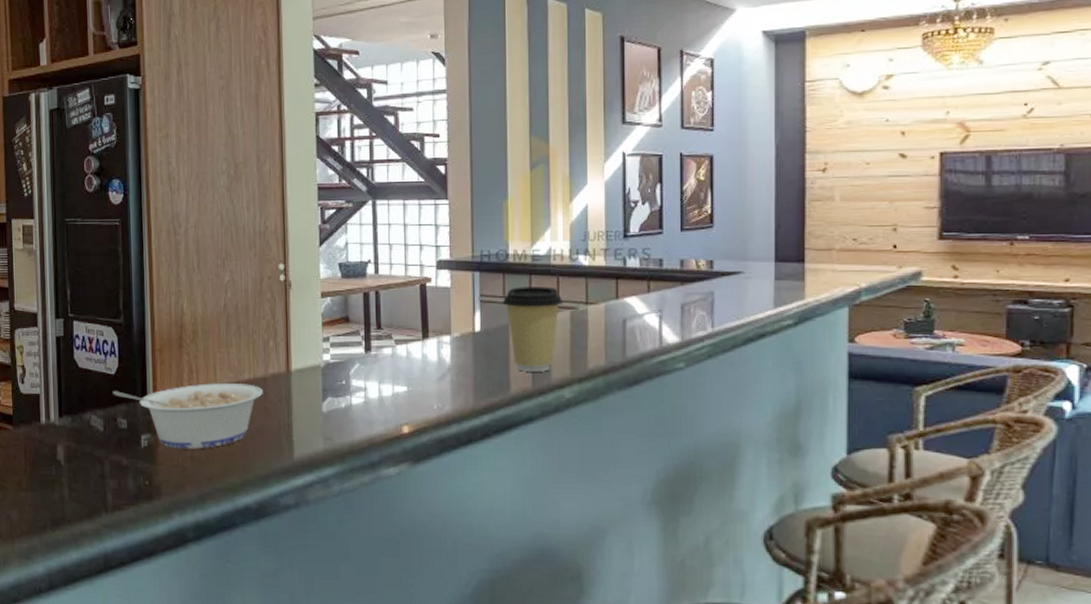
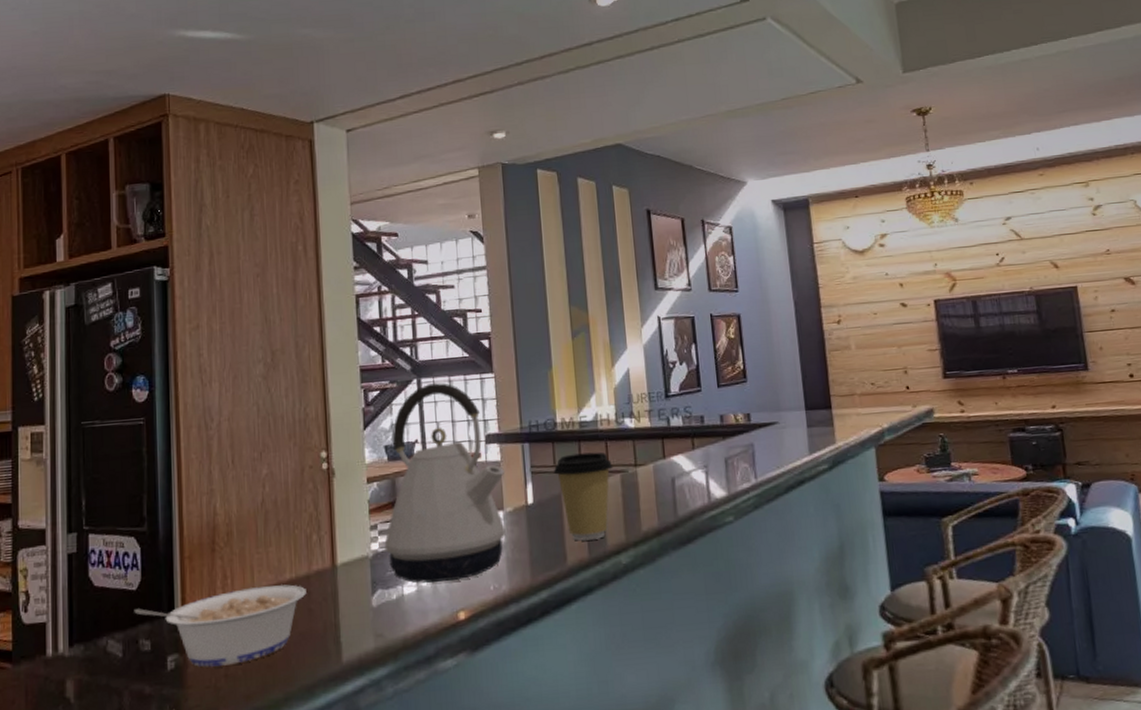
kettle: none [335,206,453,397] -> present [384,383,506,584]

